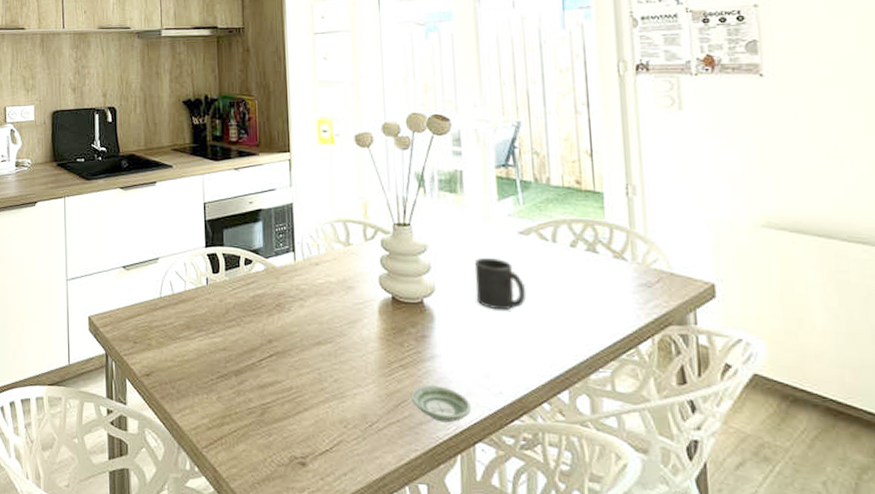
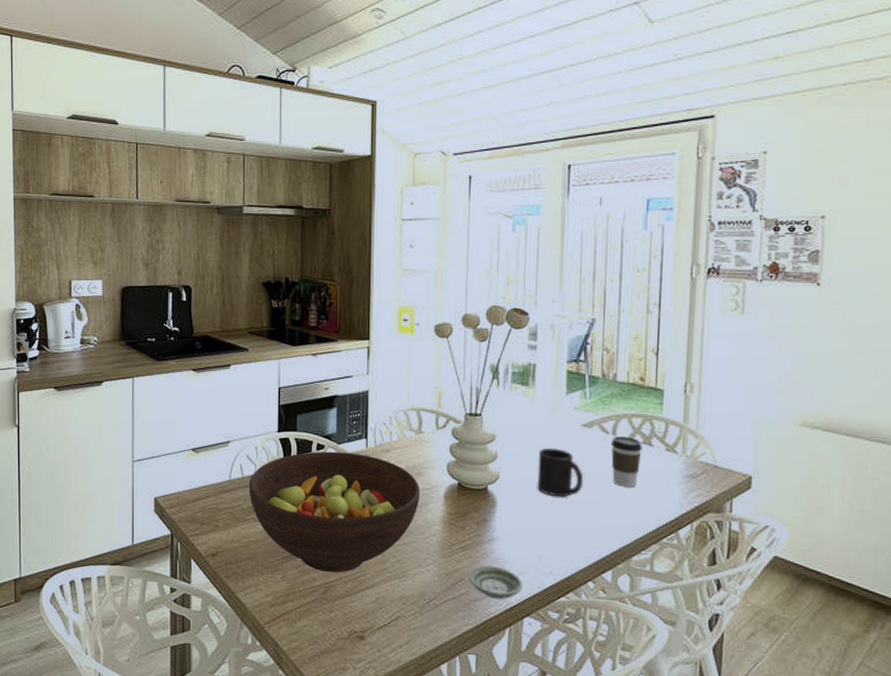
fruit bowl: none [179,266,353,394] -> present [248,451,420,573]
coffee cup: none [551,244,587,298] -> present [610,436,643,487]

